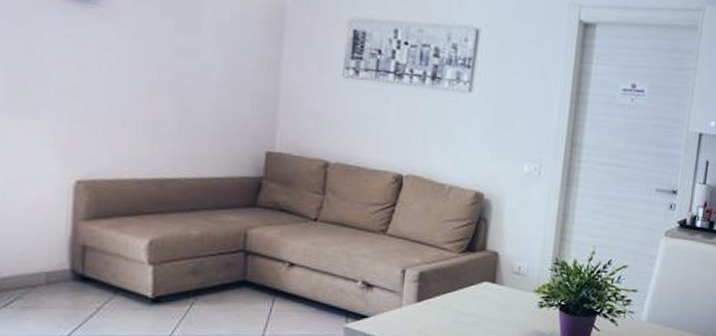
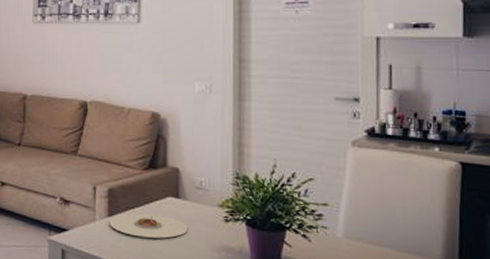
plate: none [416,298,502,325] -> present [109,213,188,239]

